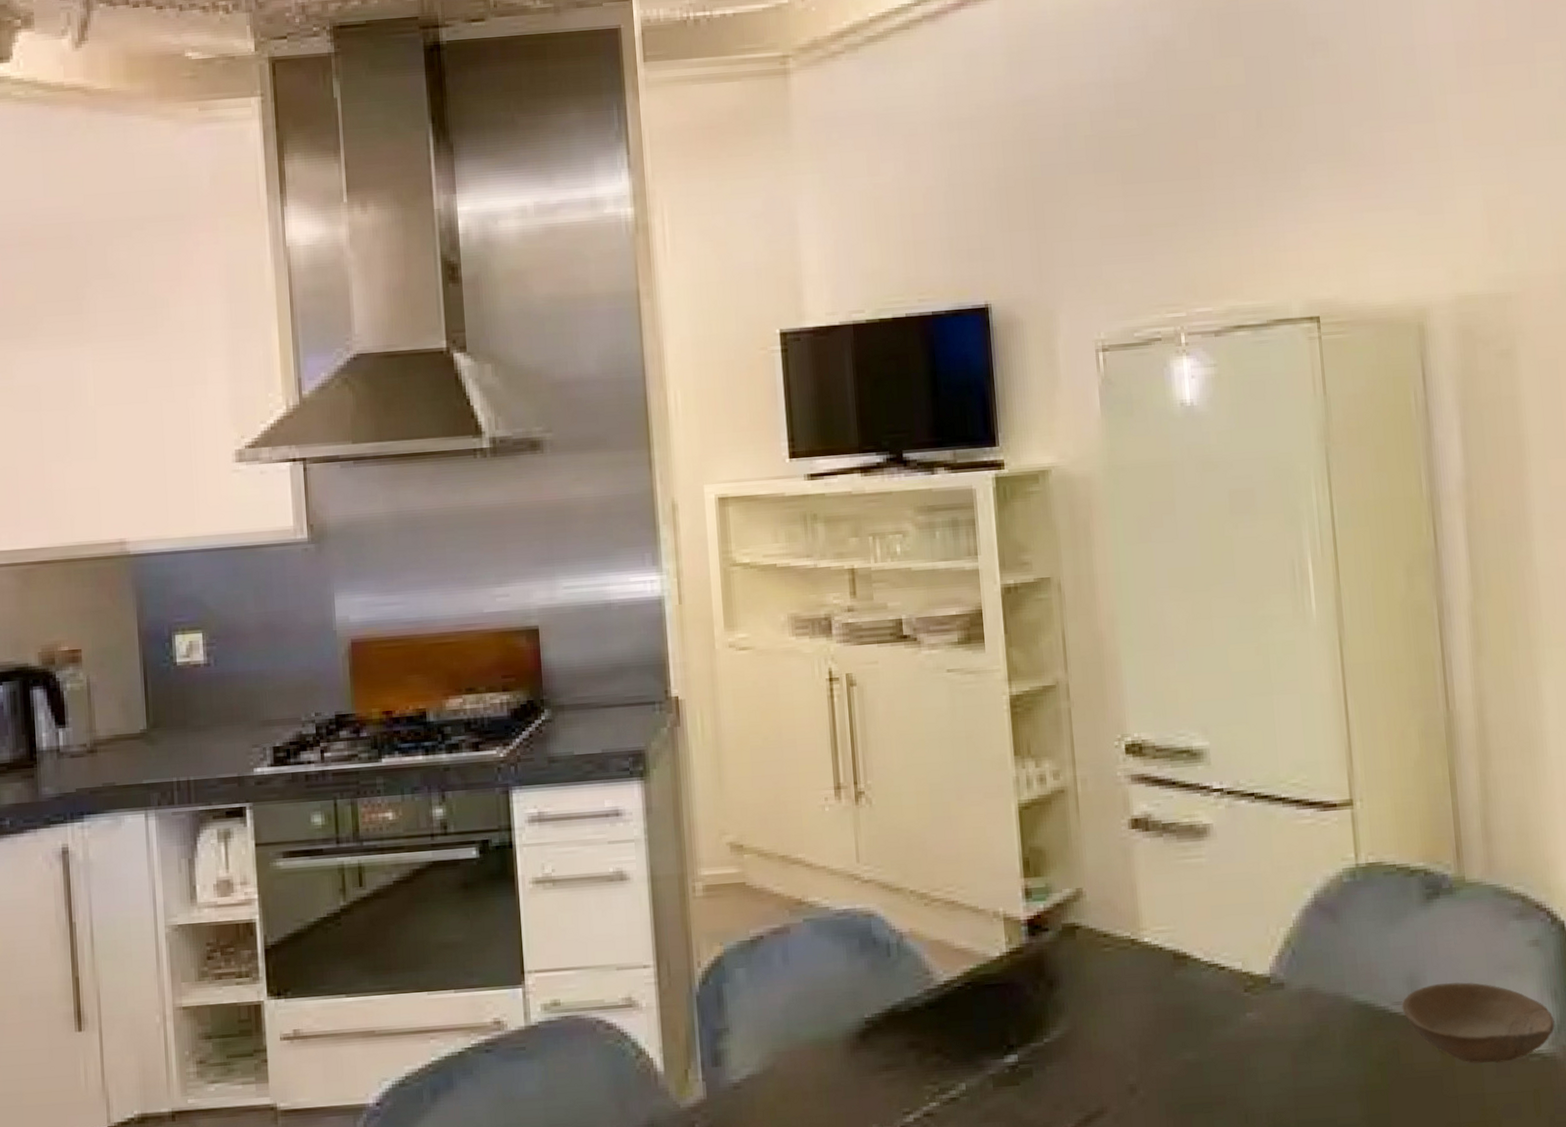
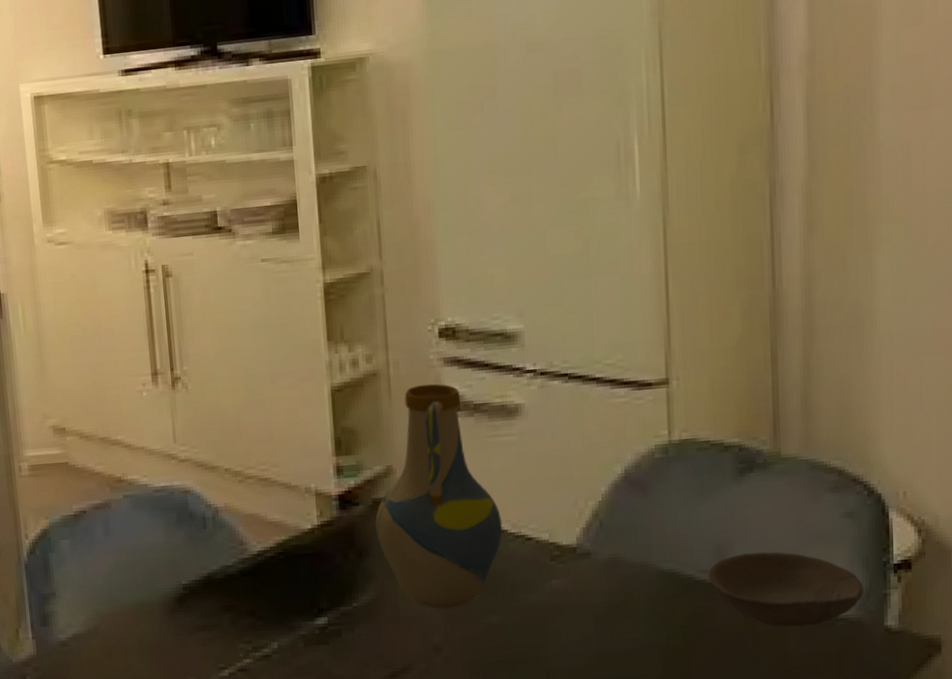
vase: none [1066,802,1195,1045] -> present [375,384,503,609]

